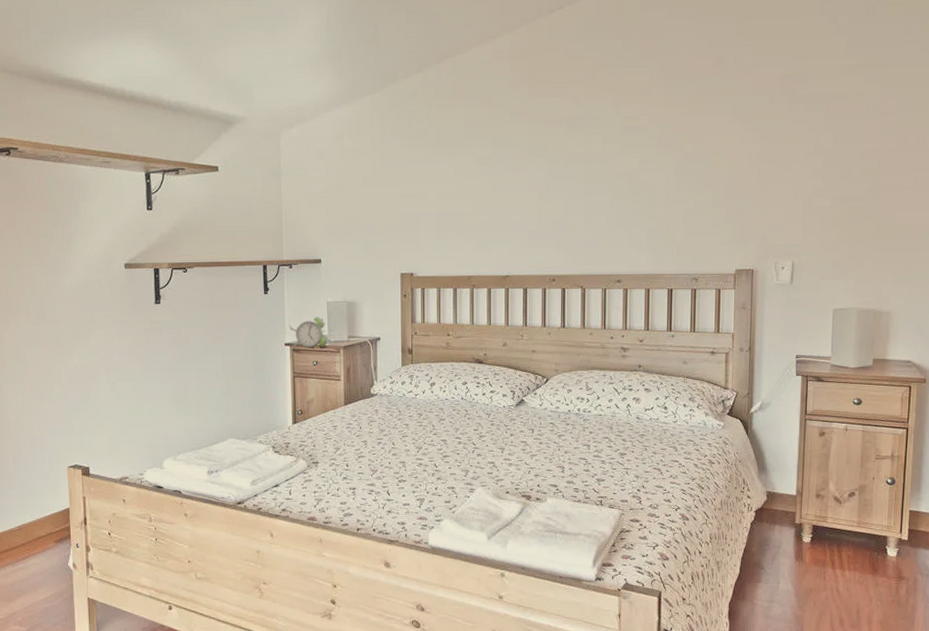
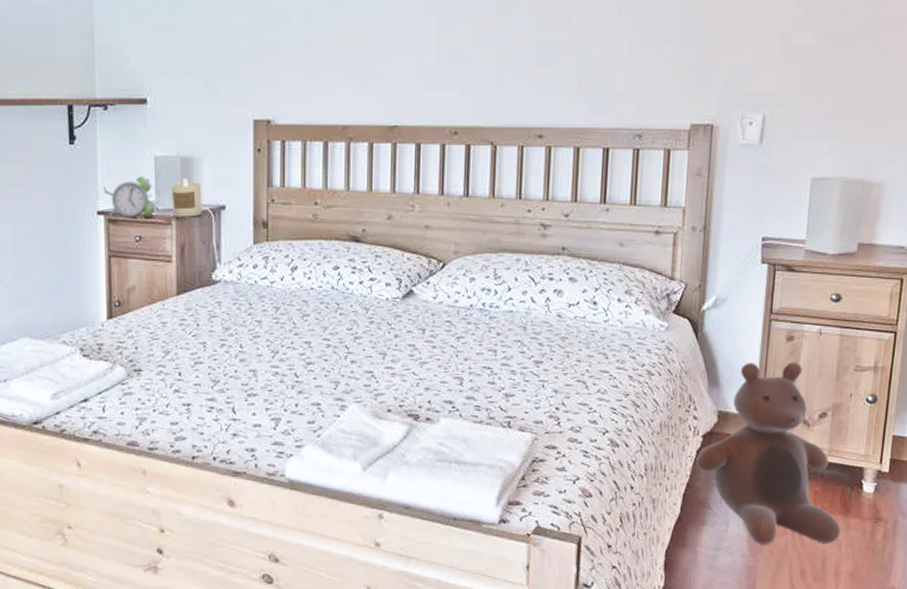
candle: none [339,318,363,347] -> present [170,178,202,217]
stuffed bear: none [751,452,871,598] -> present [696,362,841,544]

